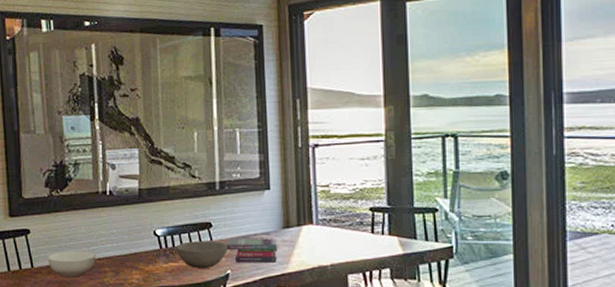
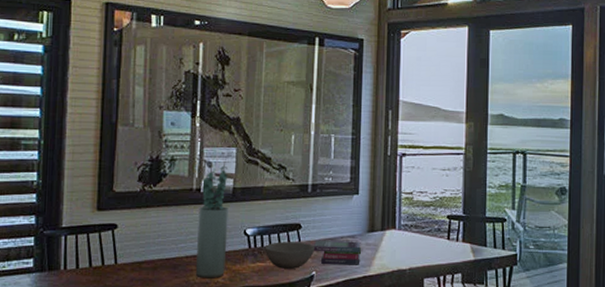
bowl: present [47,251,96,278] -> none [133,248,184,276]
vase: none [106,162,138,280] -> present [195,160,228,278]

